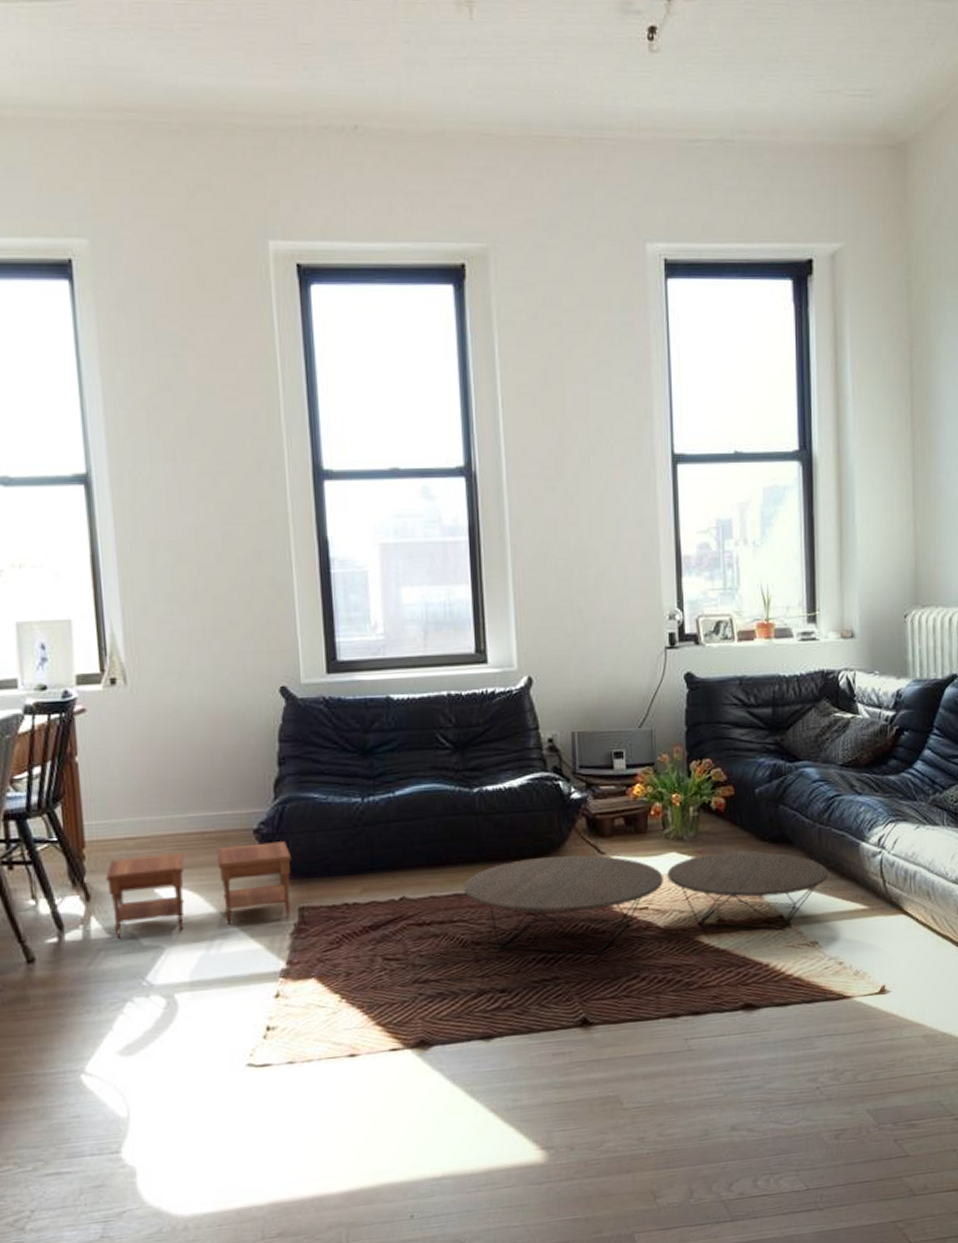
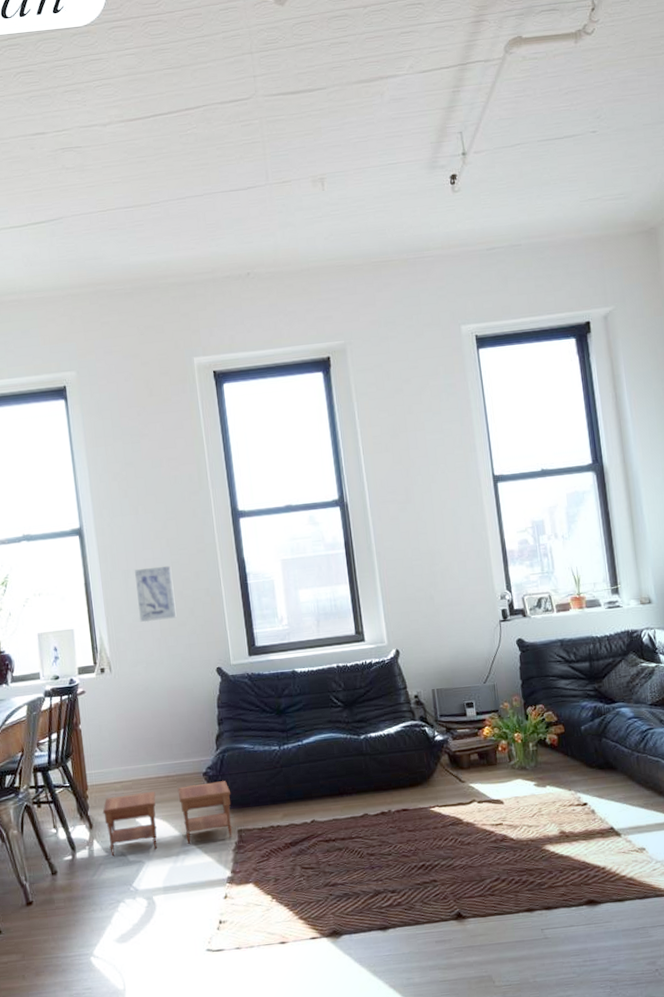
wall art: none [167,538,226,617] -> present [135,565,177,623]
coffee table: present [464,851,828,955] -> none [358,776,649,862]

